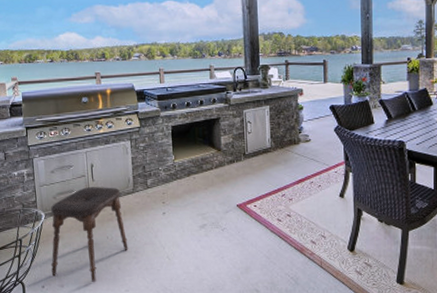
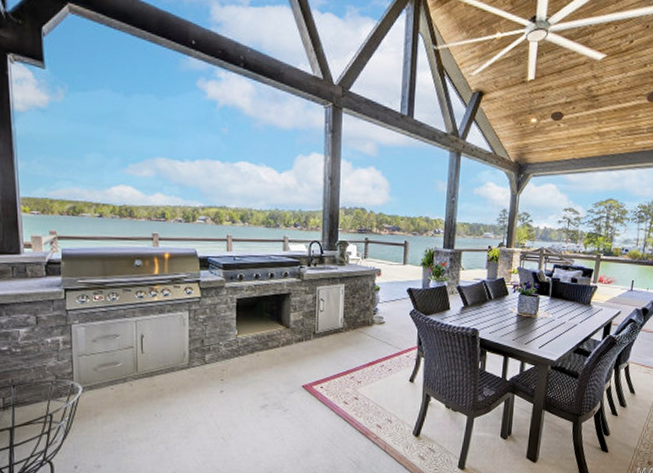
stool: present [51,186,129,282] -> none [87,359,179,463]

